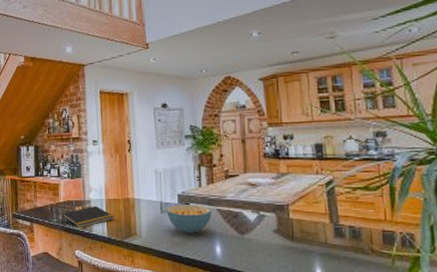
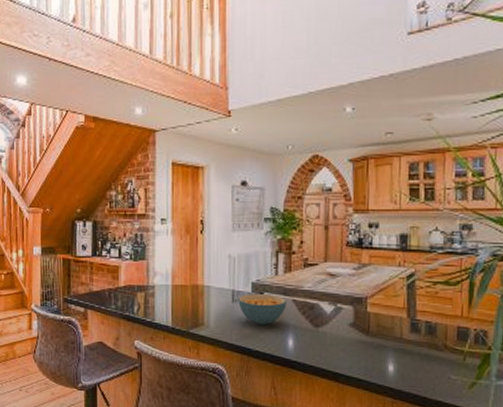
notepad: present [61,205,115,227] -> none [120,291,181,315]

